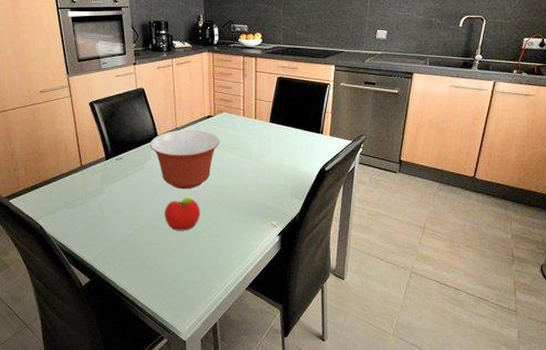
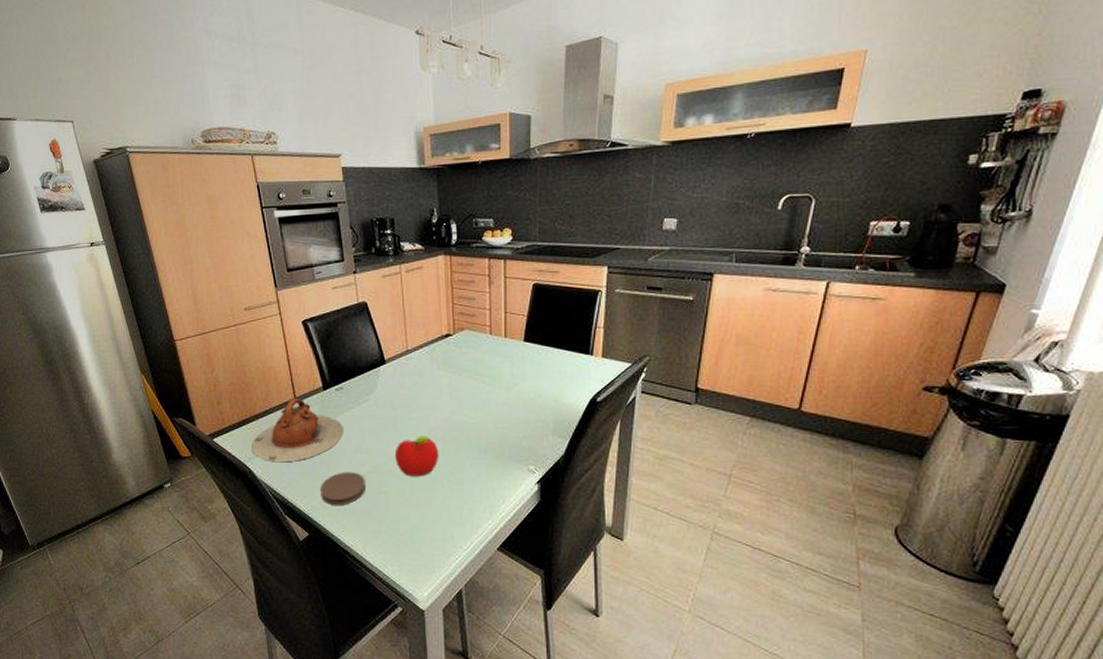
teapot: none [43,166,123,220] -> present [252,397,344,463]
coaster: none [101,227,139,255] -> present [320,472,365,505]
mixing bowl: present [150,129,220,190] -> none [375,352,461,426]

